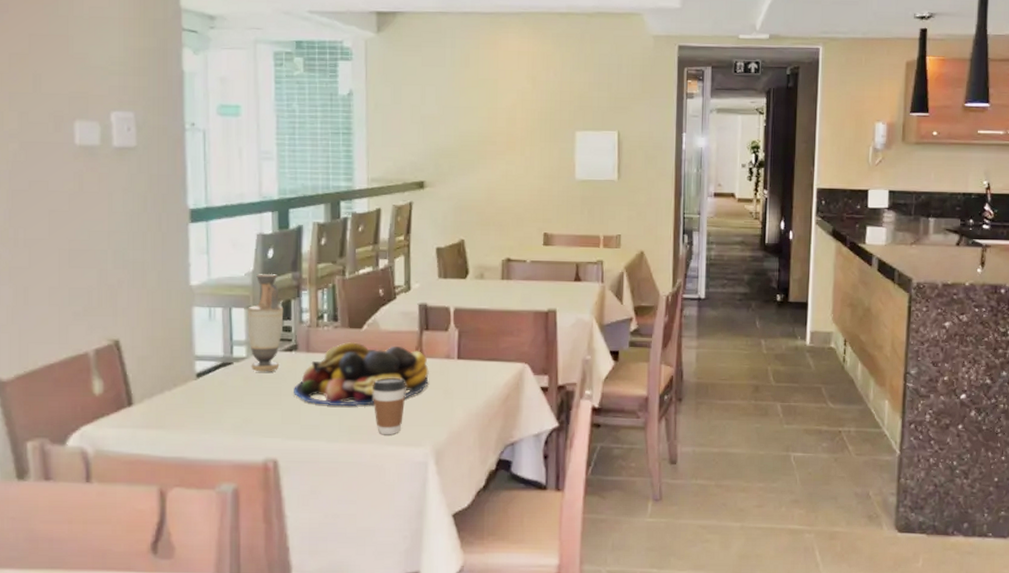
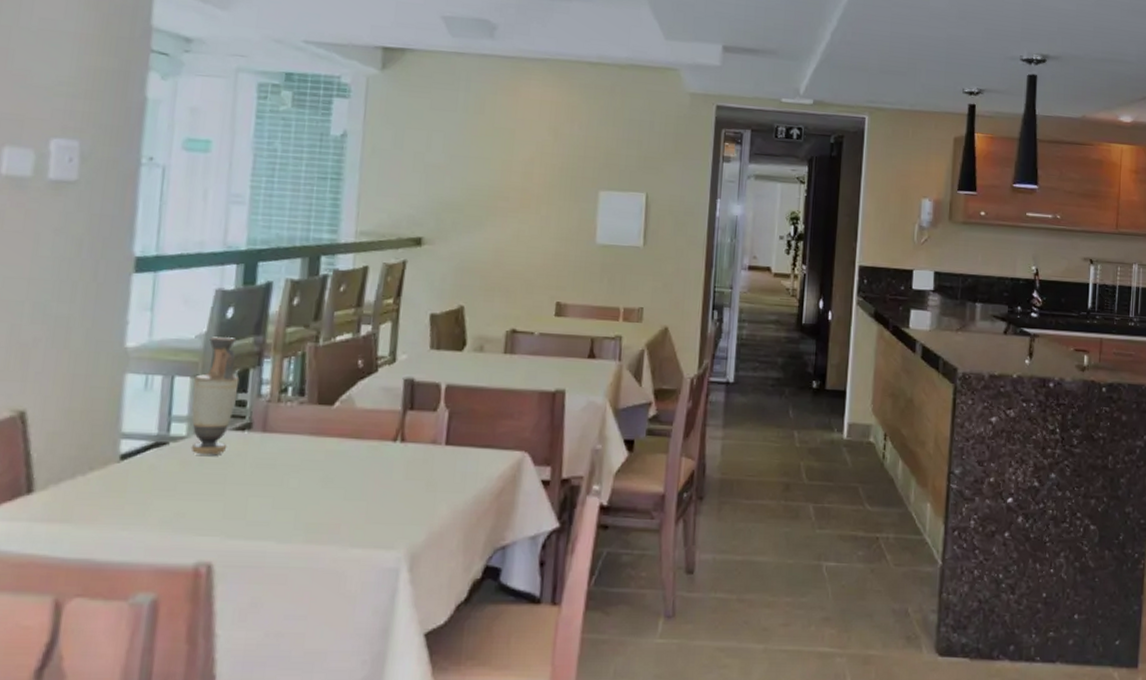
fruit bowl: present [294,341,429,407] -> none [241,420,410,499]
coffee cup: present [372,377,406,435] -> none [338,464,381,535]

